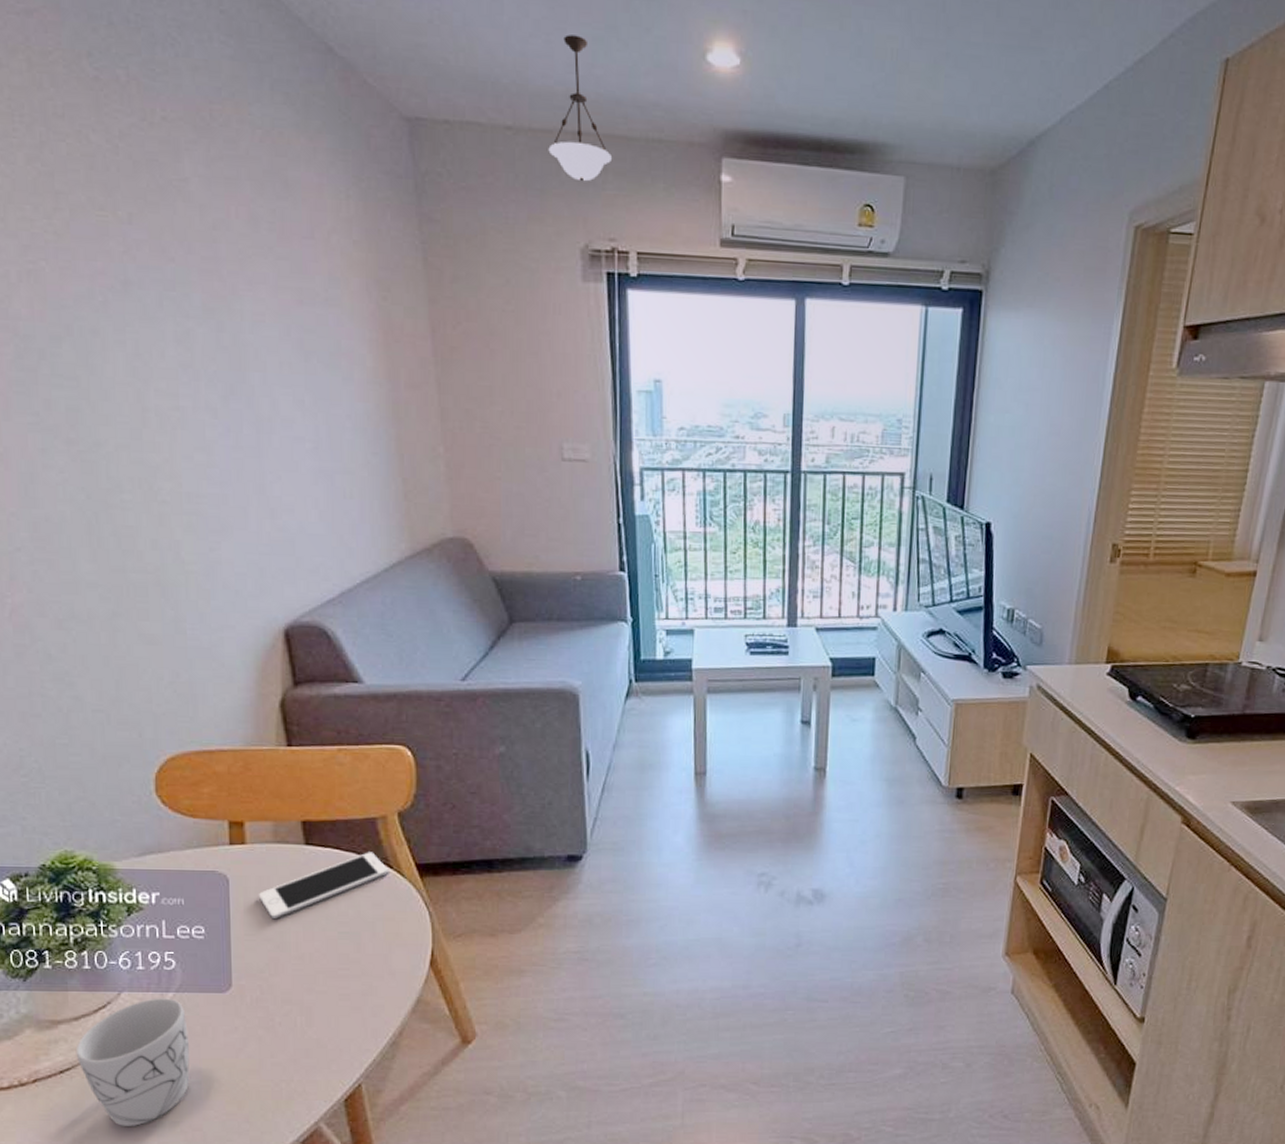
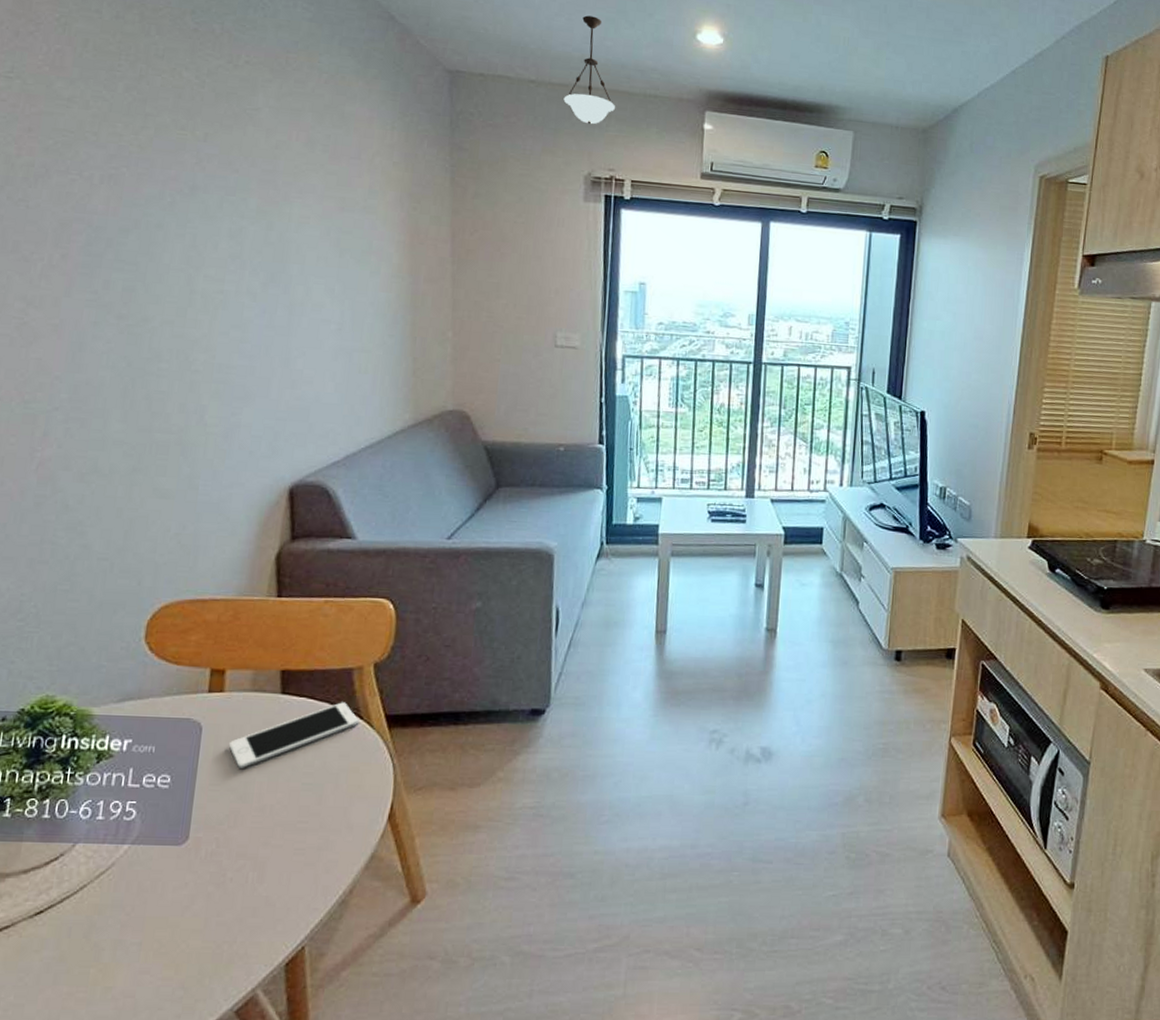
mug: present [75,998,190,1126] -> none [17,850,138,992]

